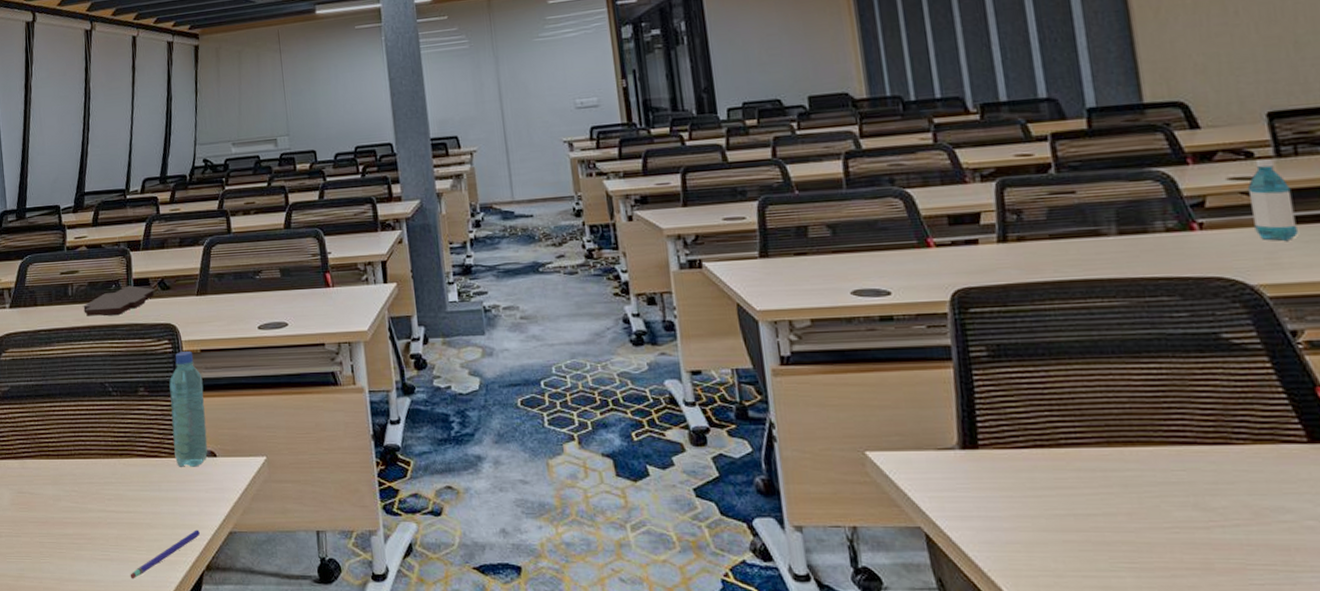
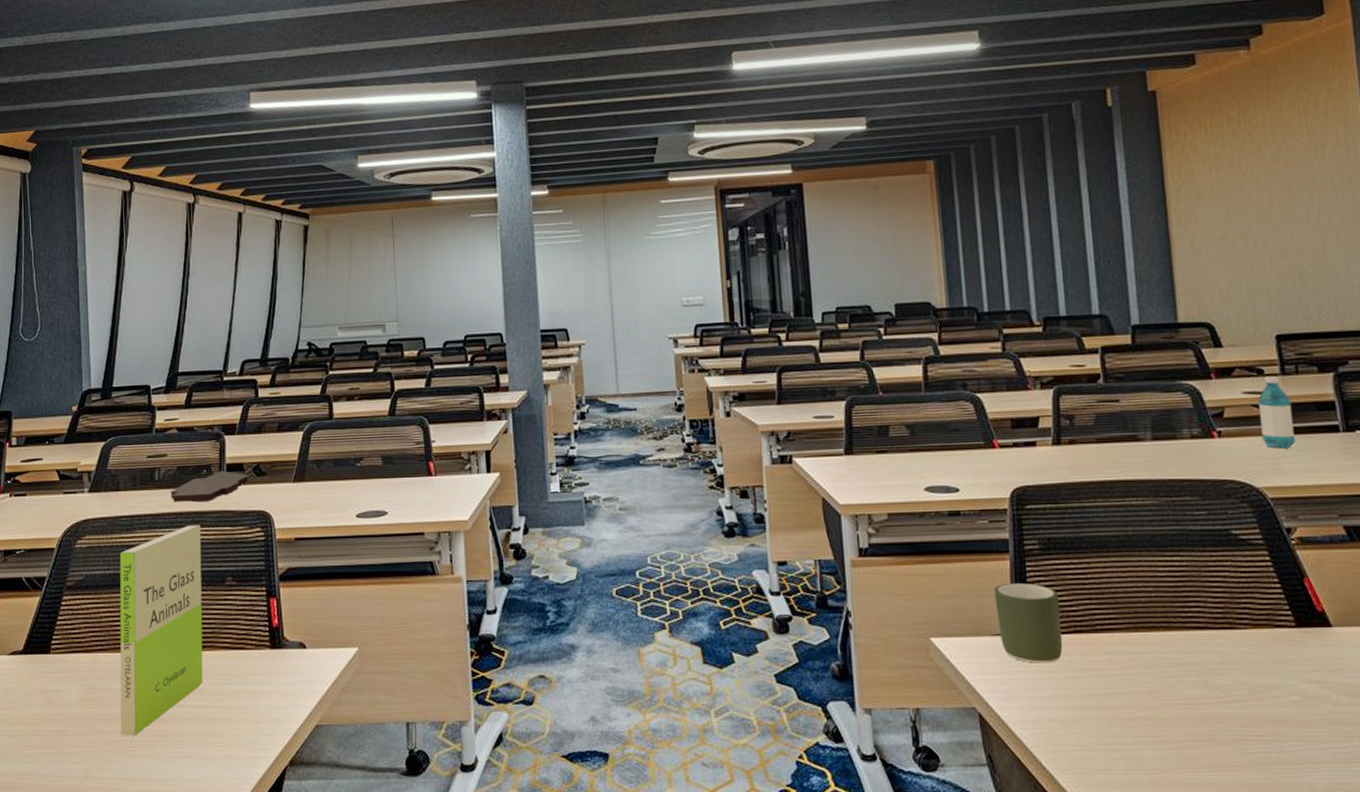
book: none [40,337,122,538] -> present [119,524,203,736]
pen: present [130,530,200,579] -> none [207,724,284,777]
water bottle: present [169,351,208,467] -> none [259,540,298,659]
mug: none [936,392,1021,480] -> present [994,582,1063,663]

